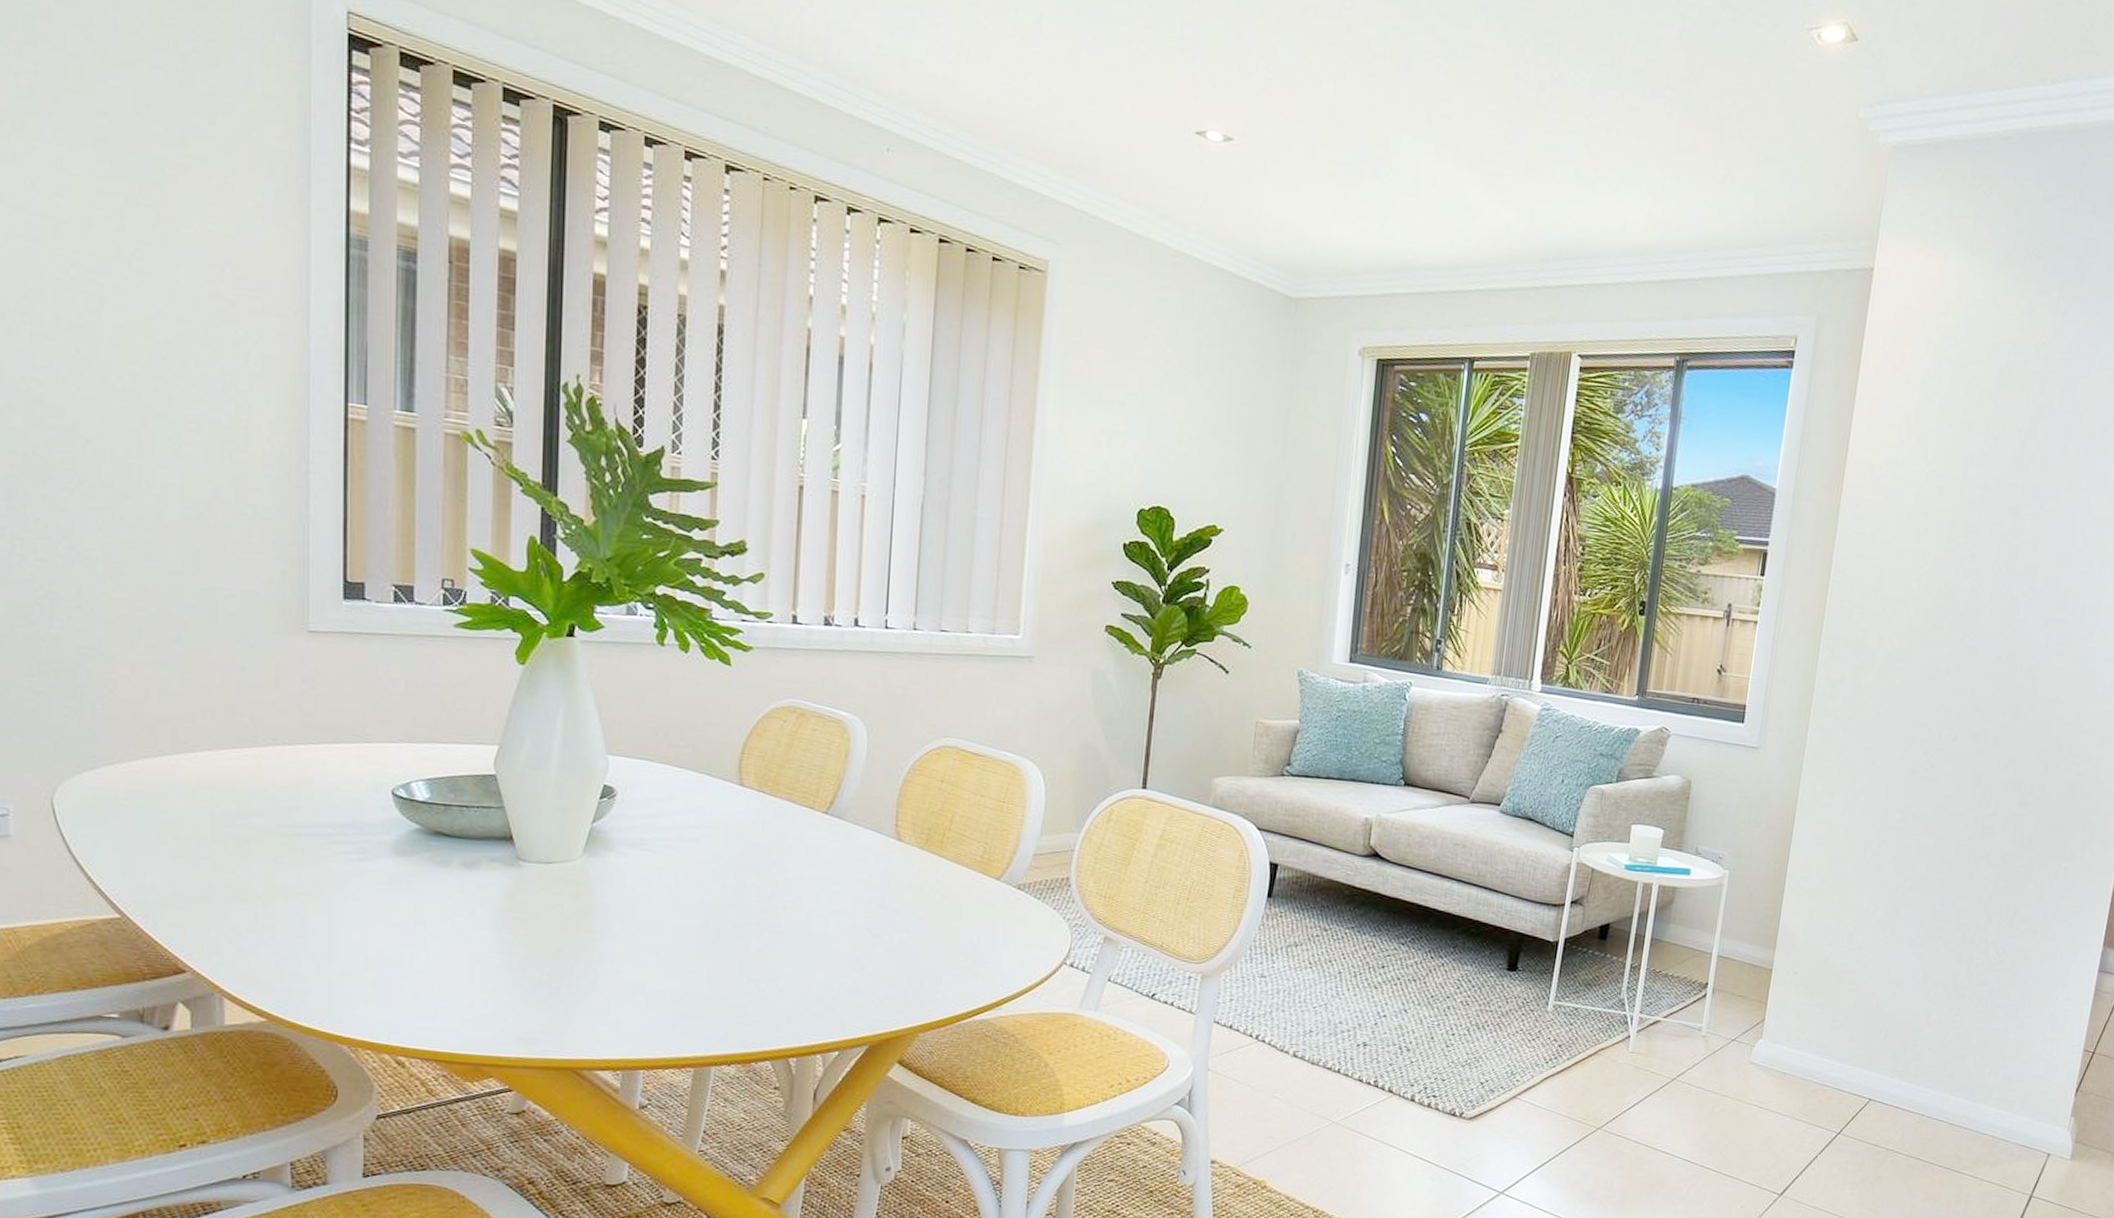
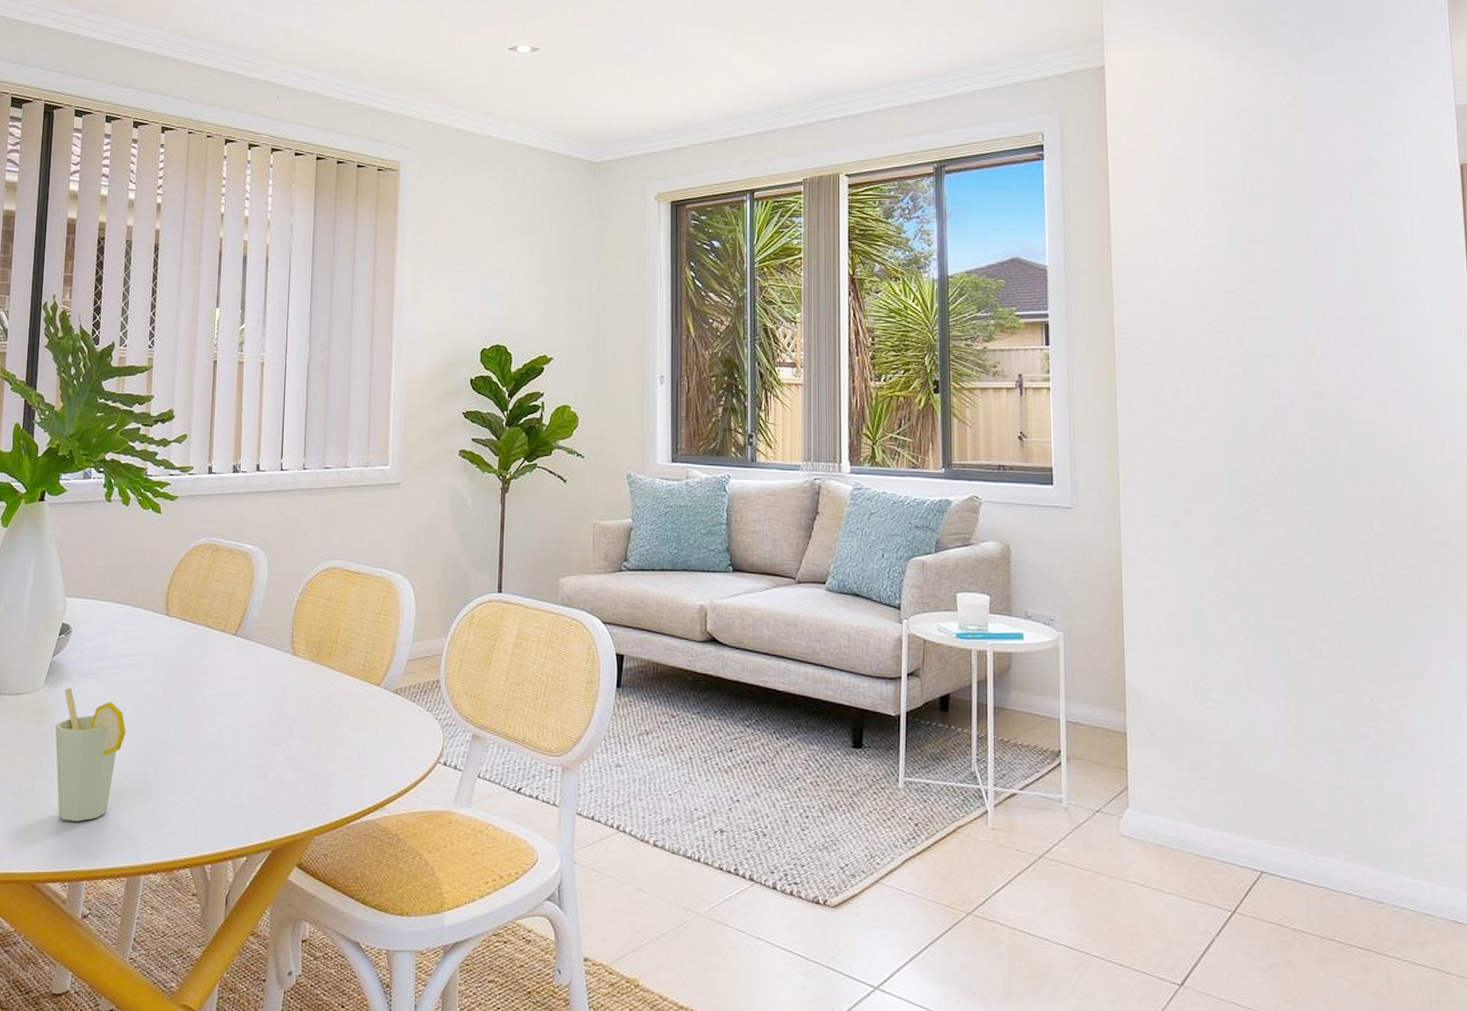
cup: none [599,858,690,1007] -> present [55,687,126,822]

